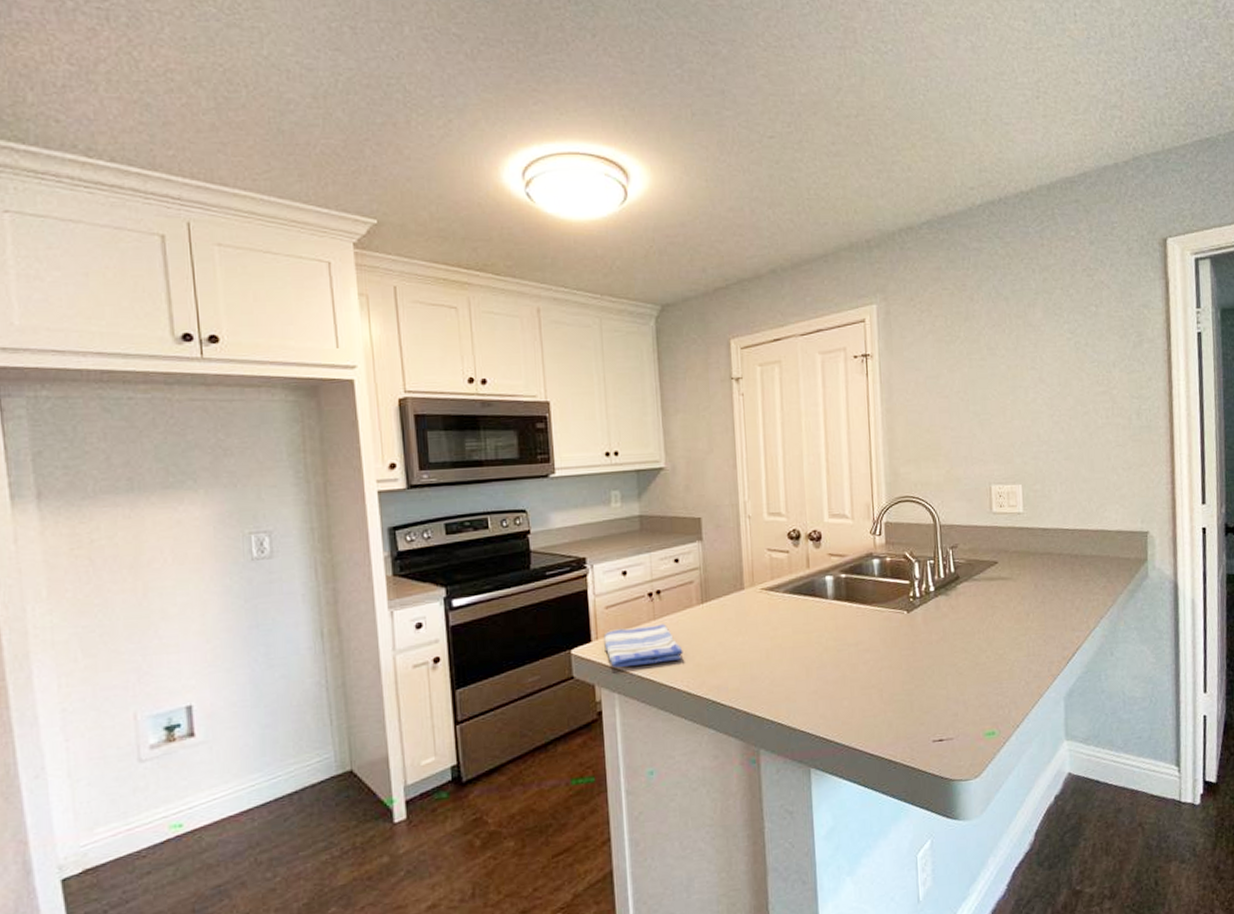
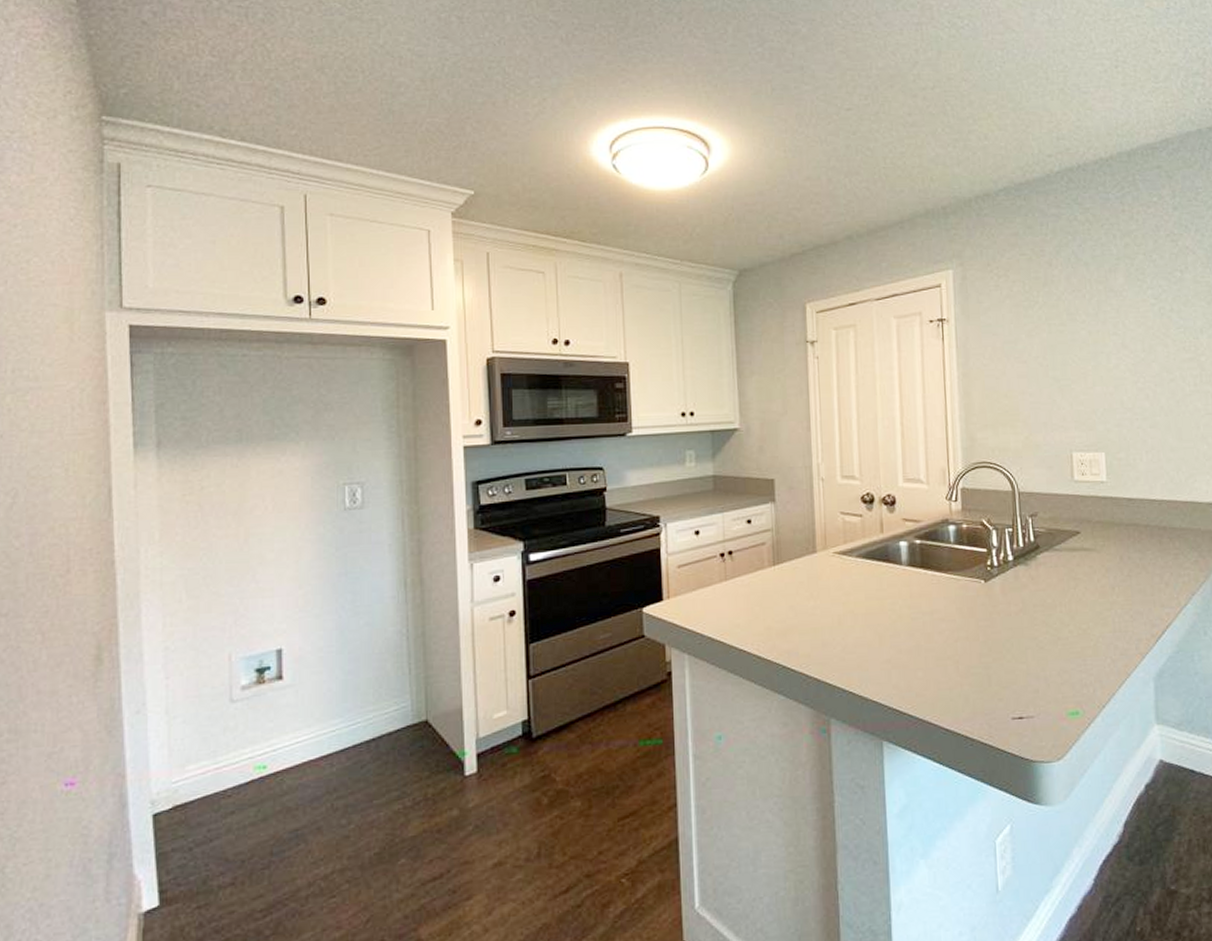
dish towel: present [604,624,683,668] -> none [675,585,754,629]

